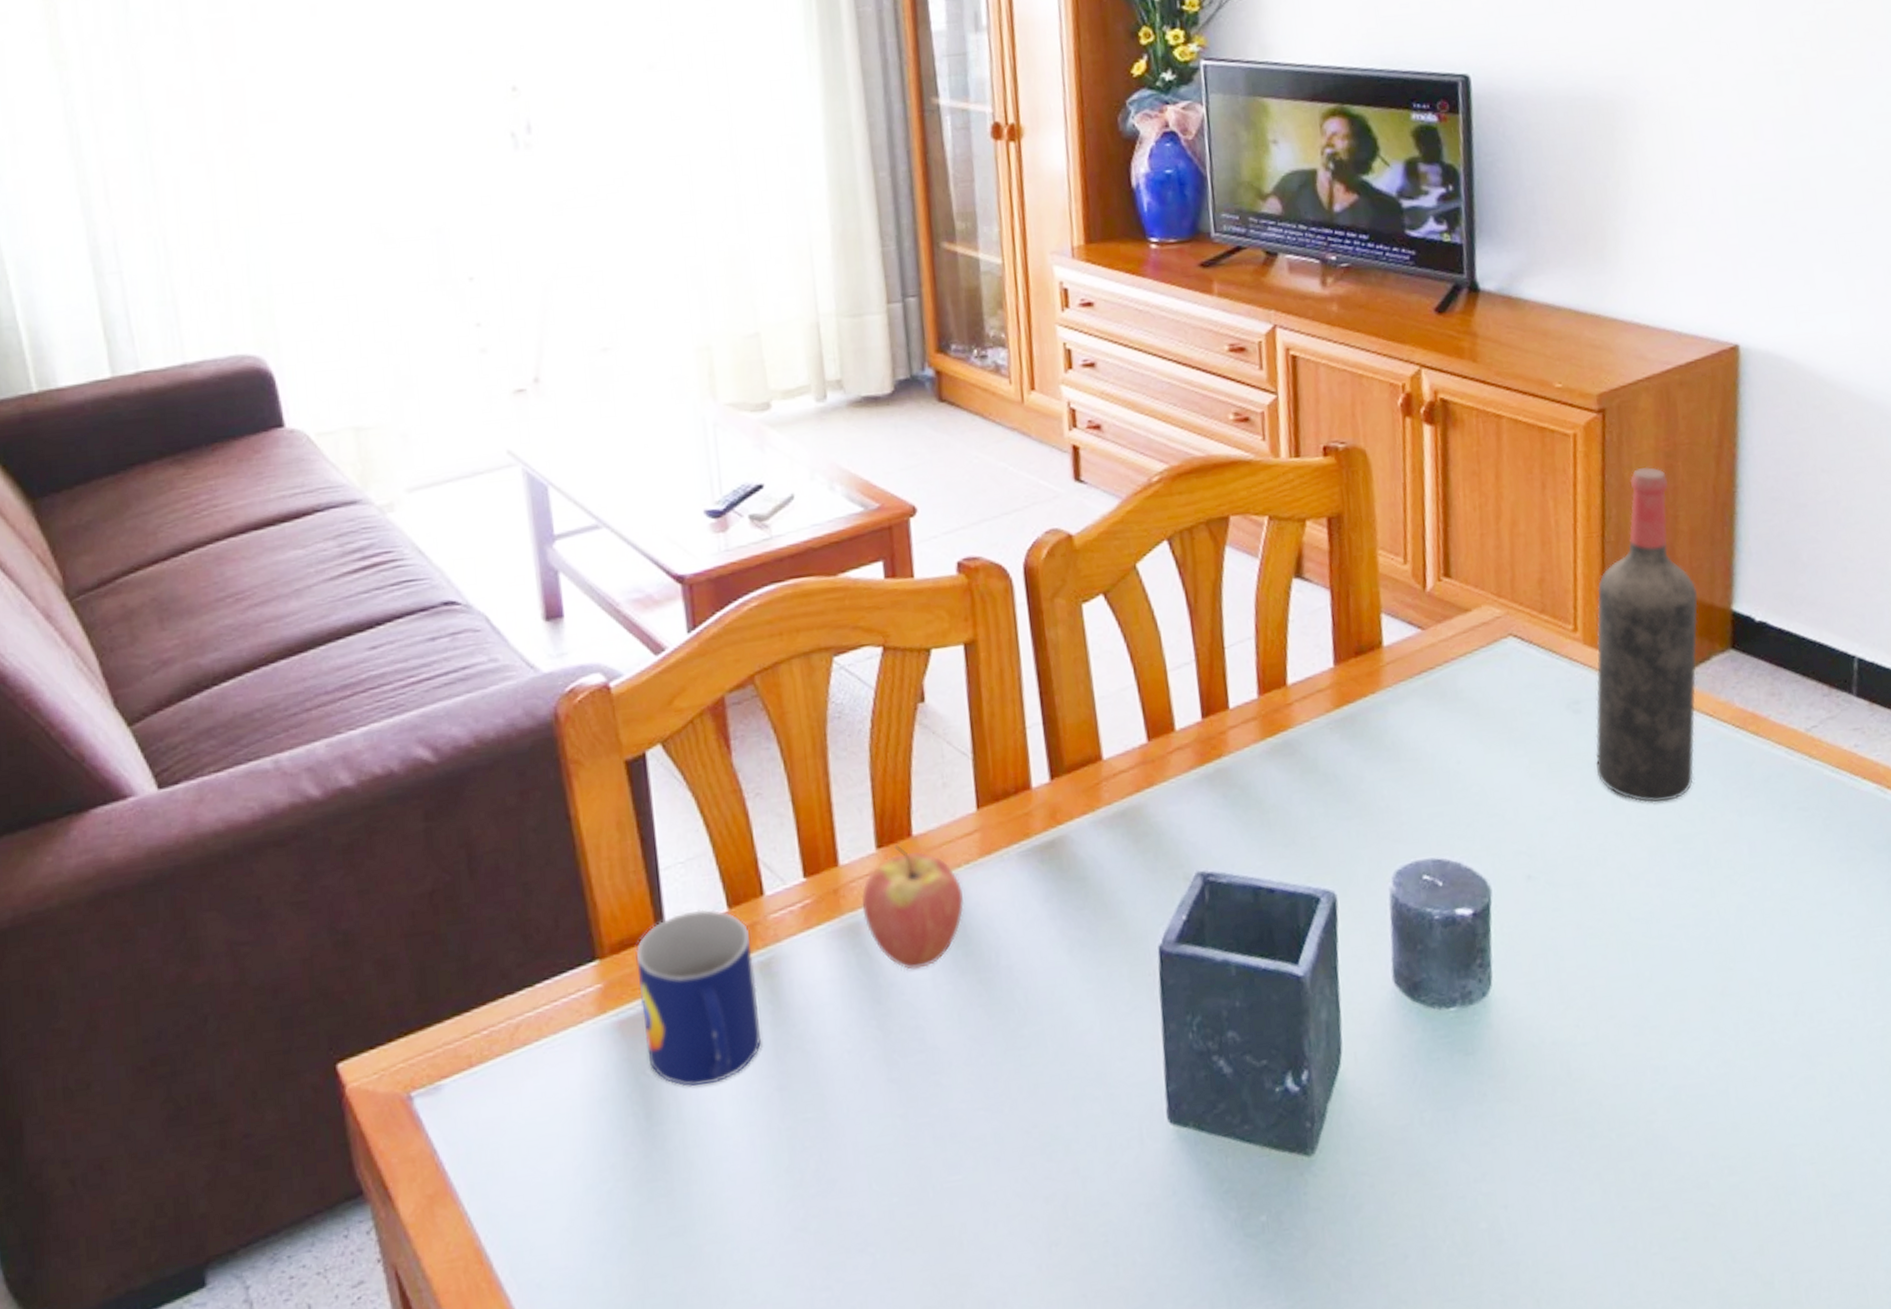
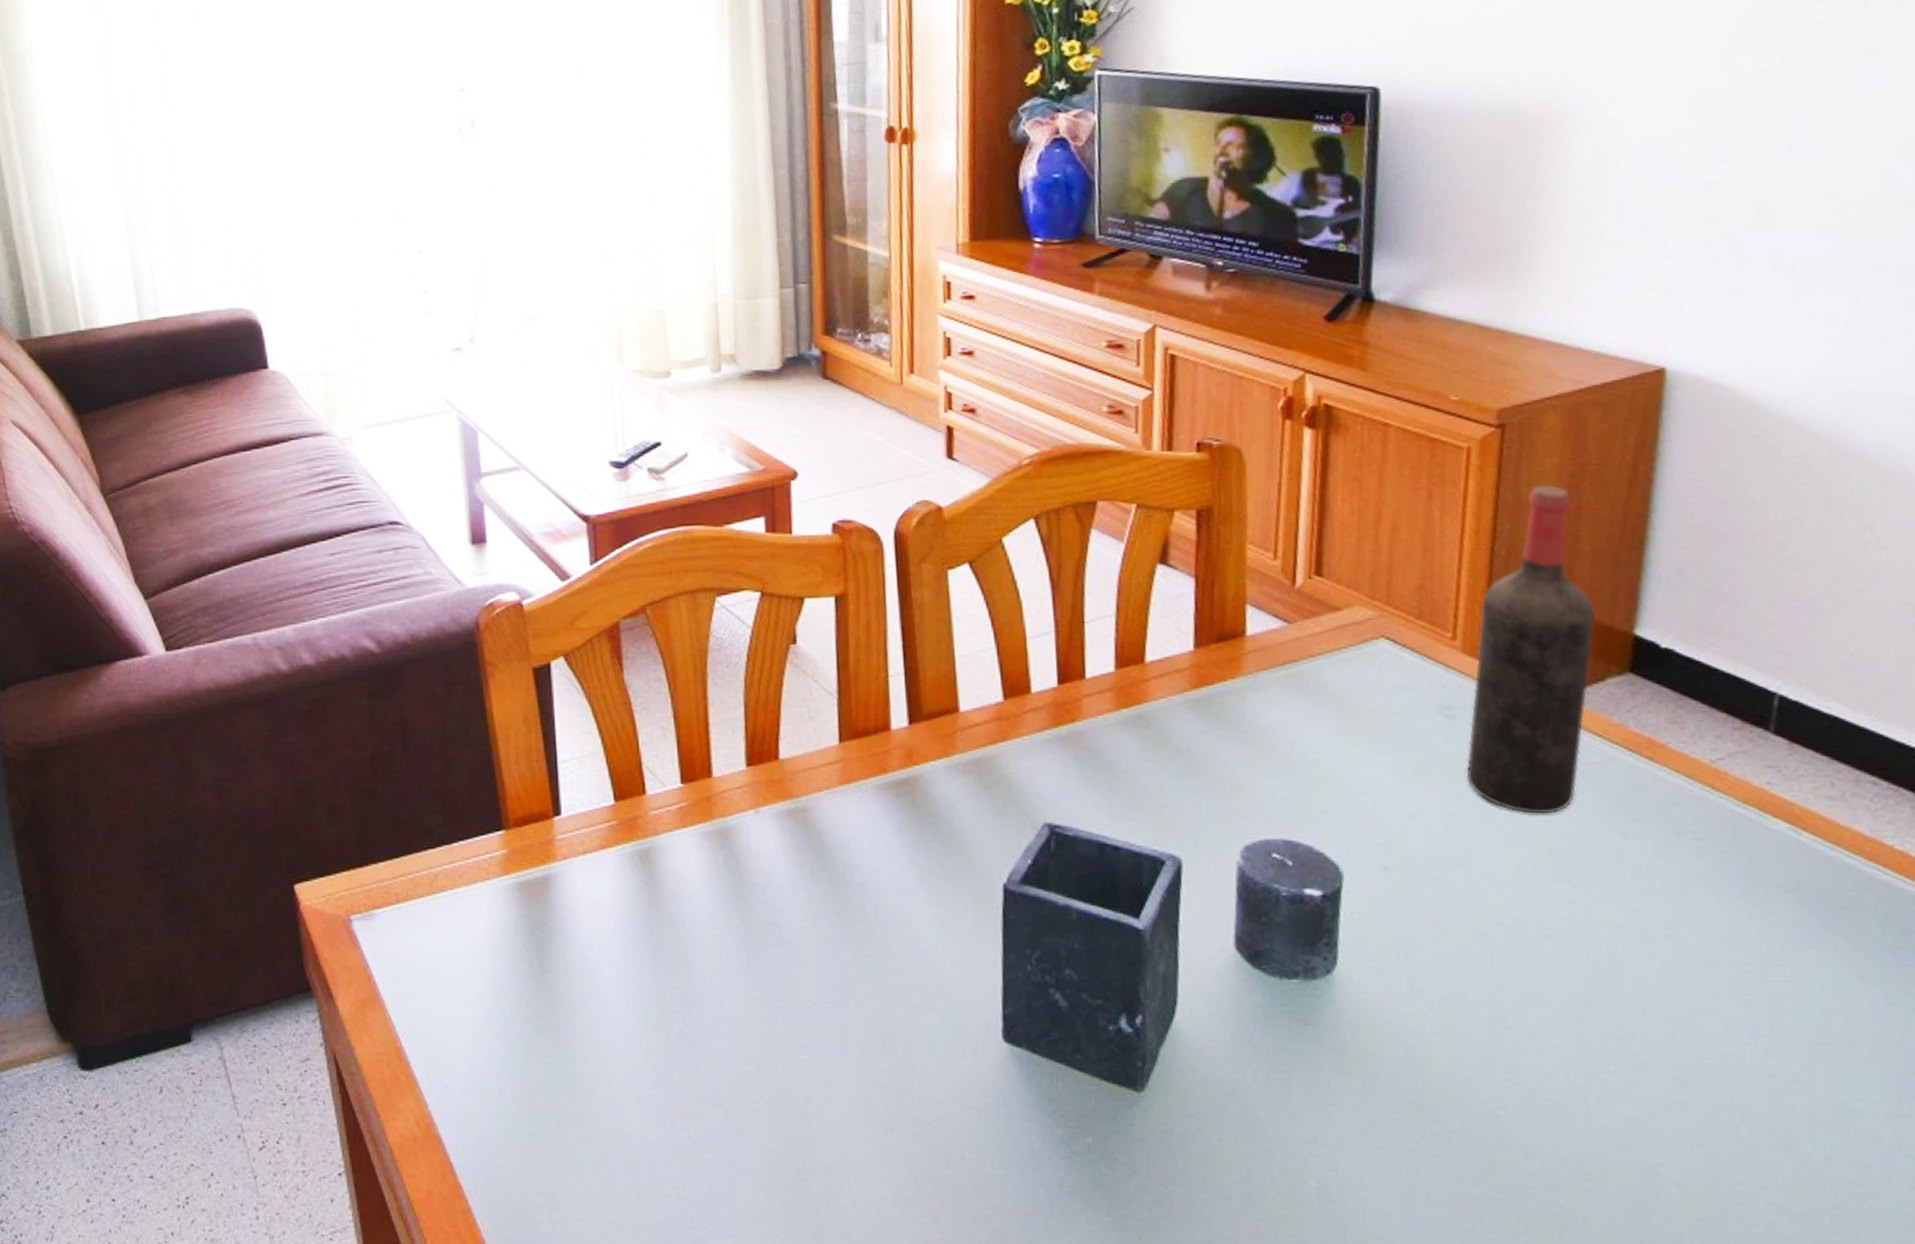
mug: present [635,909,762,1087] -> none [535,799,639,946]
fruit: present [861,845,965,970] -> none [731,765,824,874]

